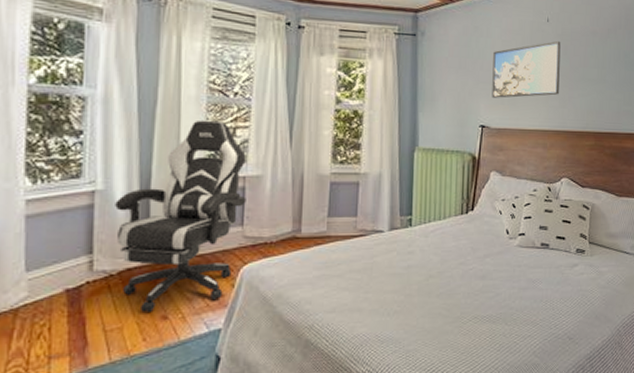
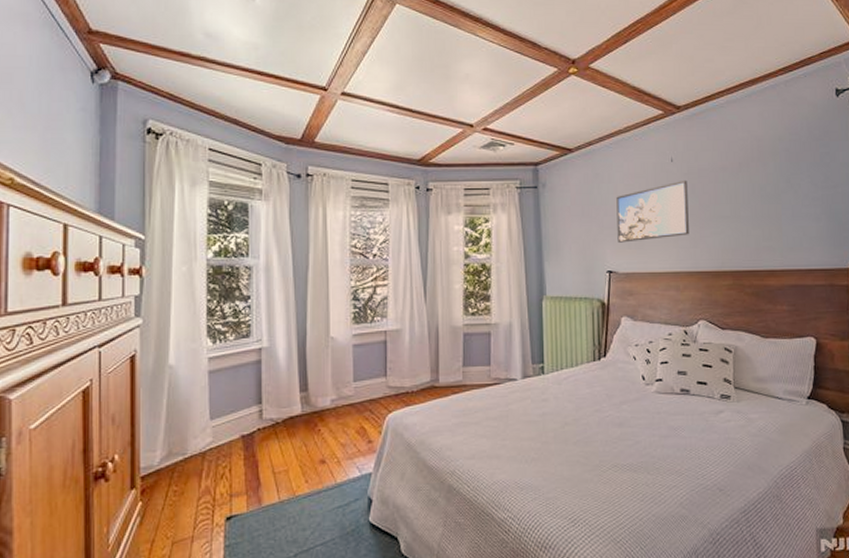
chair: present [115,120,246,312] -> none [278,280,388,457]

